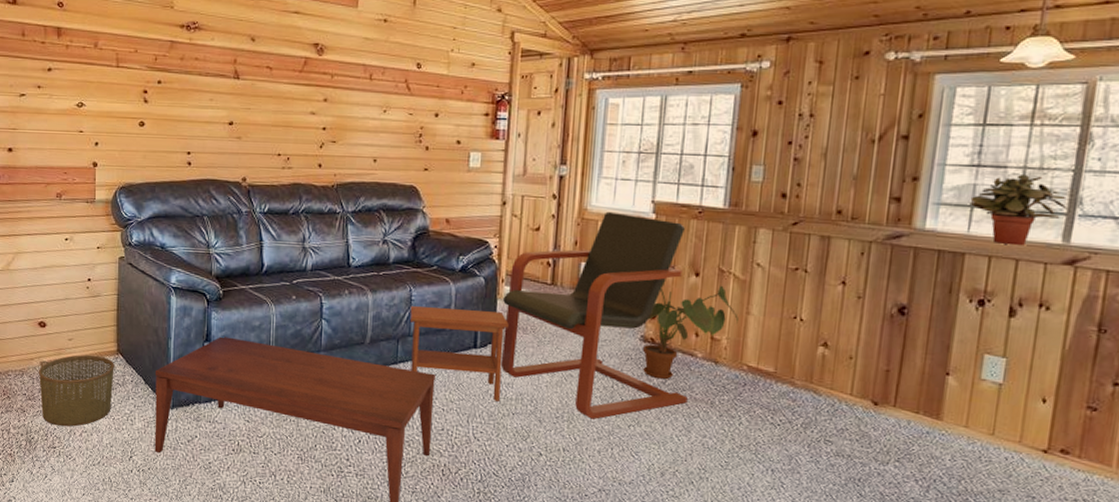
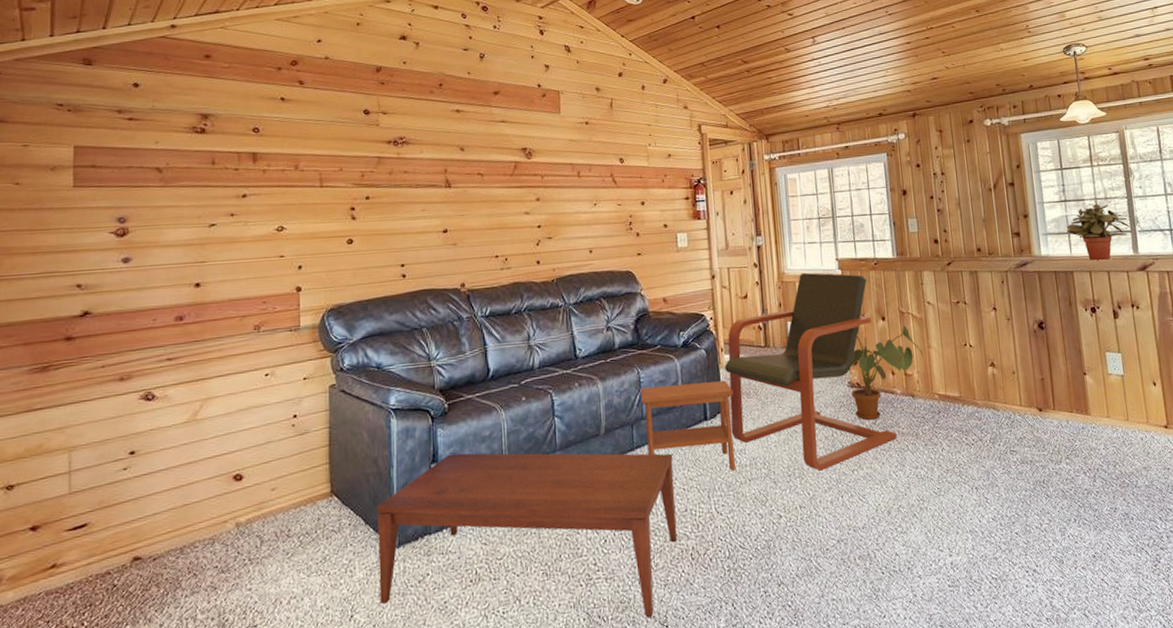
basket: present [38,354,116,427] -> none [233,502,329,598]

